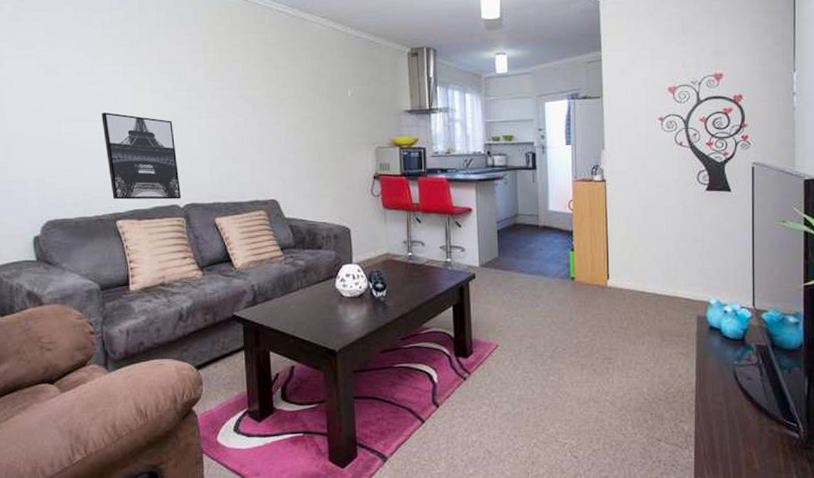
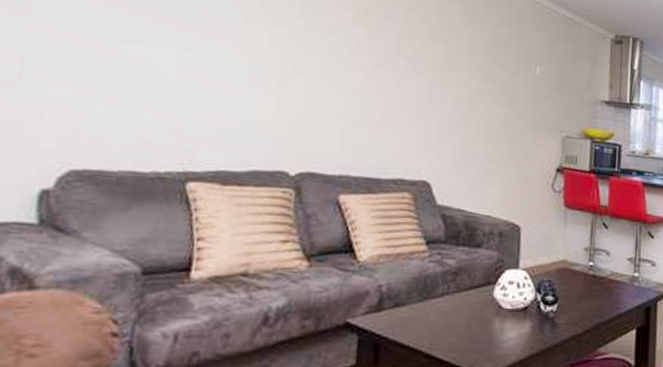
wall art: present [101,112,181,200] -> none [186,39,297,165]

